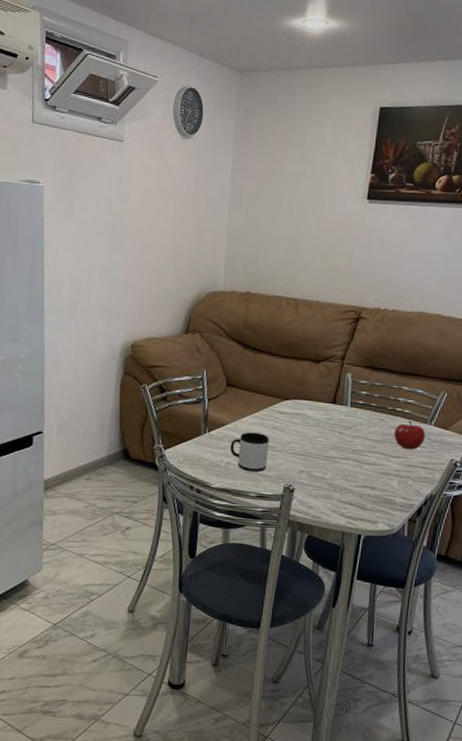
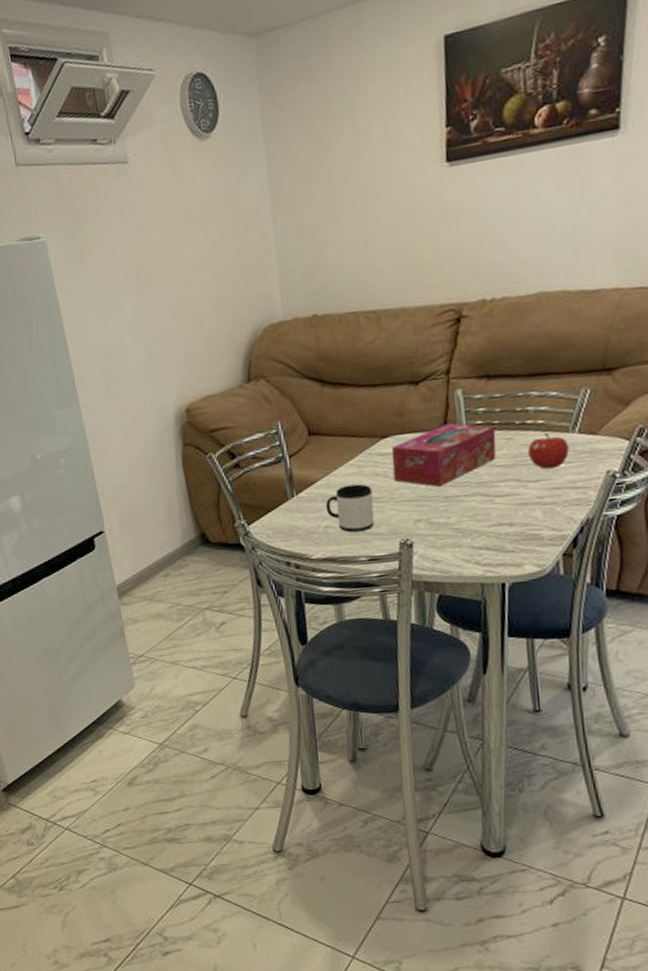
tissue box: none [287,398,372,447] -> present [391,423,496,487]

